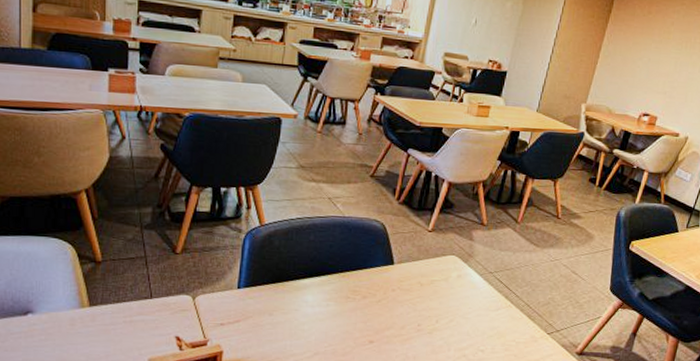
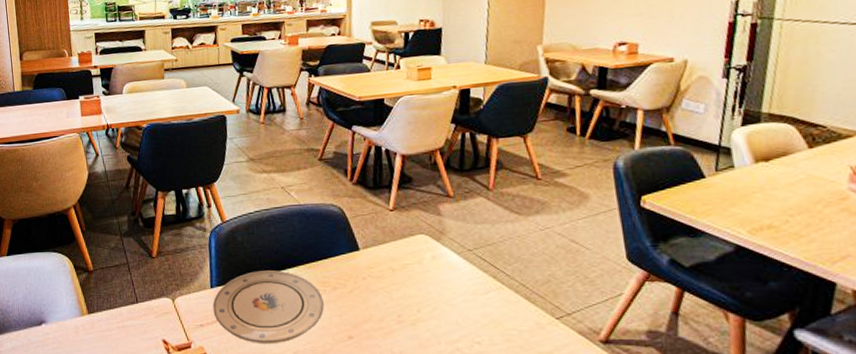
plate: none [237,276,351,345] -> present [213,270,324,344]

